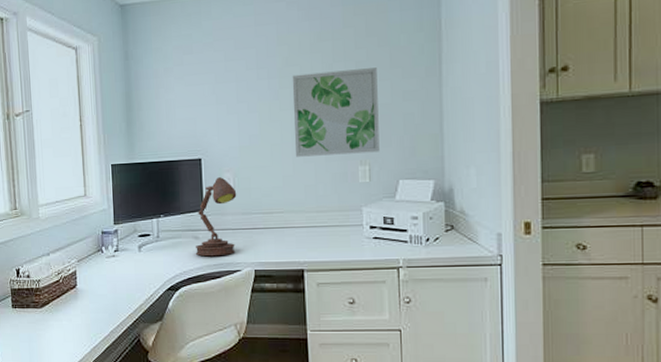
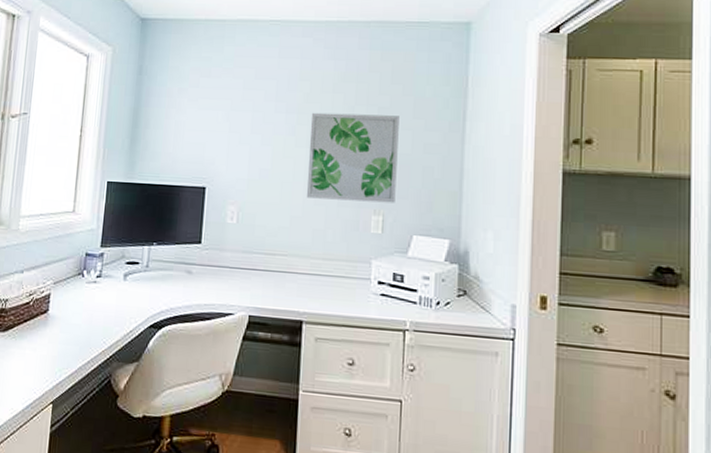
desk lamp: present [195,177,237,257] -> none [185,209,239,296]

